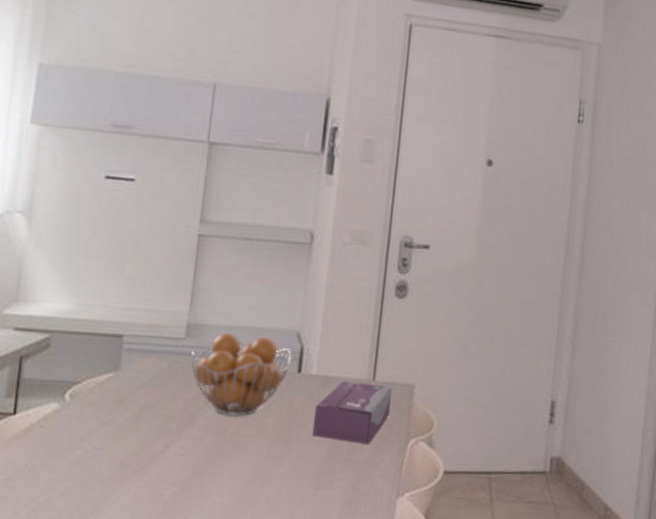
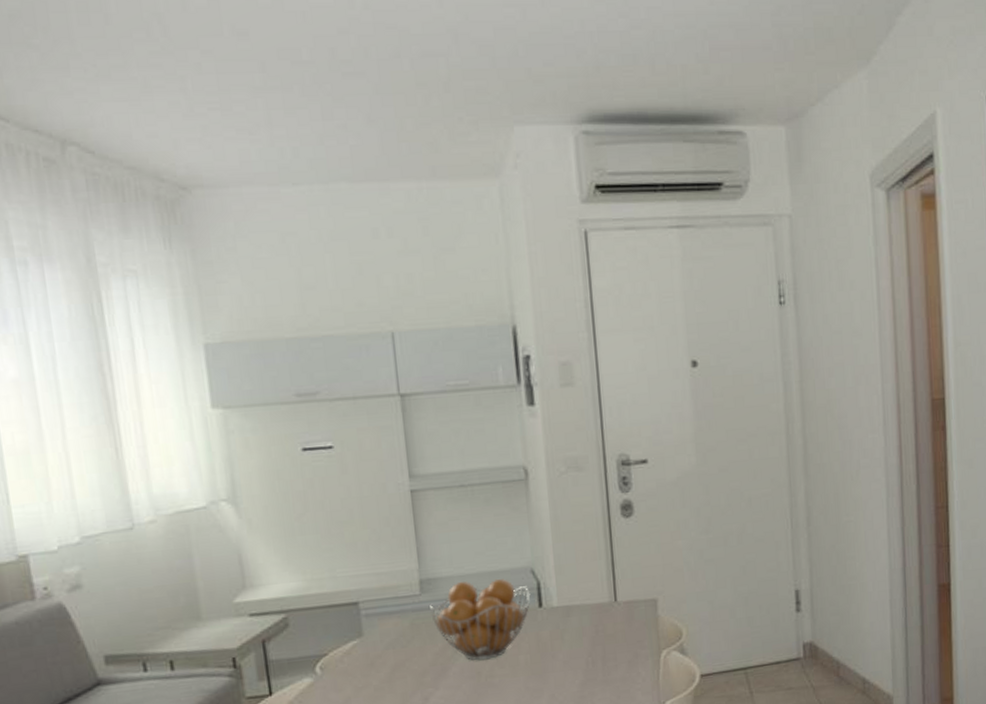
tissue box: present [312,381,392,446] -> none [563,604,637,665]

